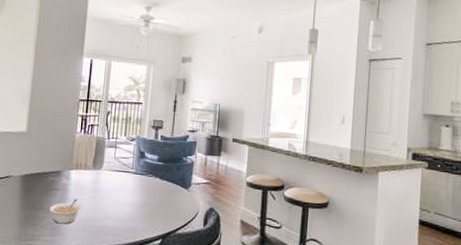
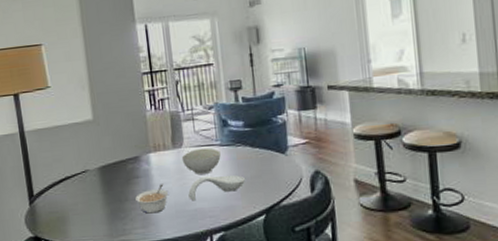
bowl: none [98,173,133,196] -> present [181,148,221,174]
spoon rest: none [98,198,150,219] -> present [188,174,245,201]

